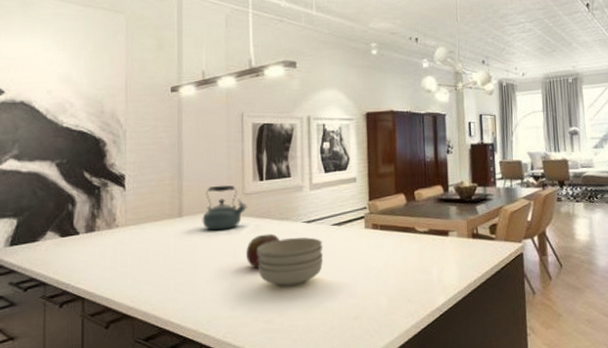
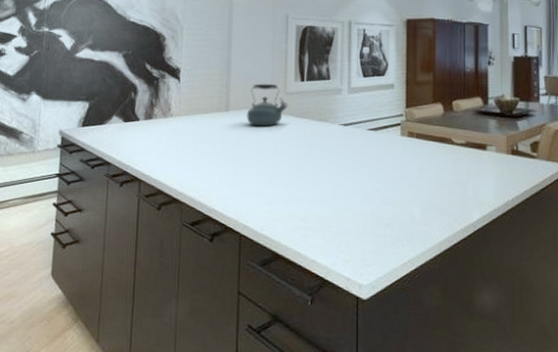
fruit: present [246,233,279,269] -> none [285,133,317,167]
bowl: present [257,237,324,287] -> none [295,140,359,187]

